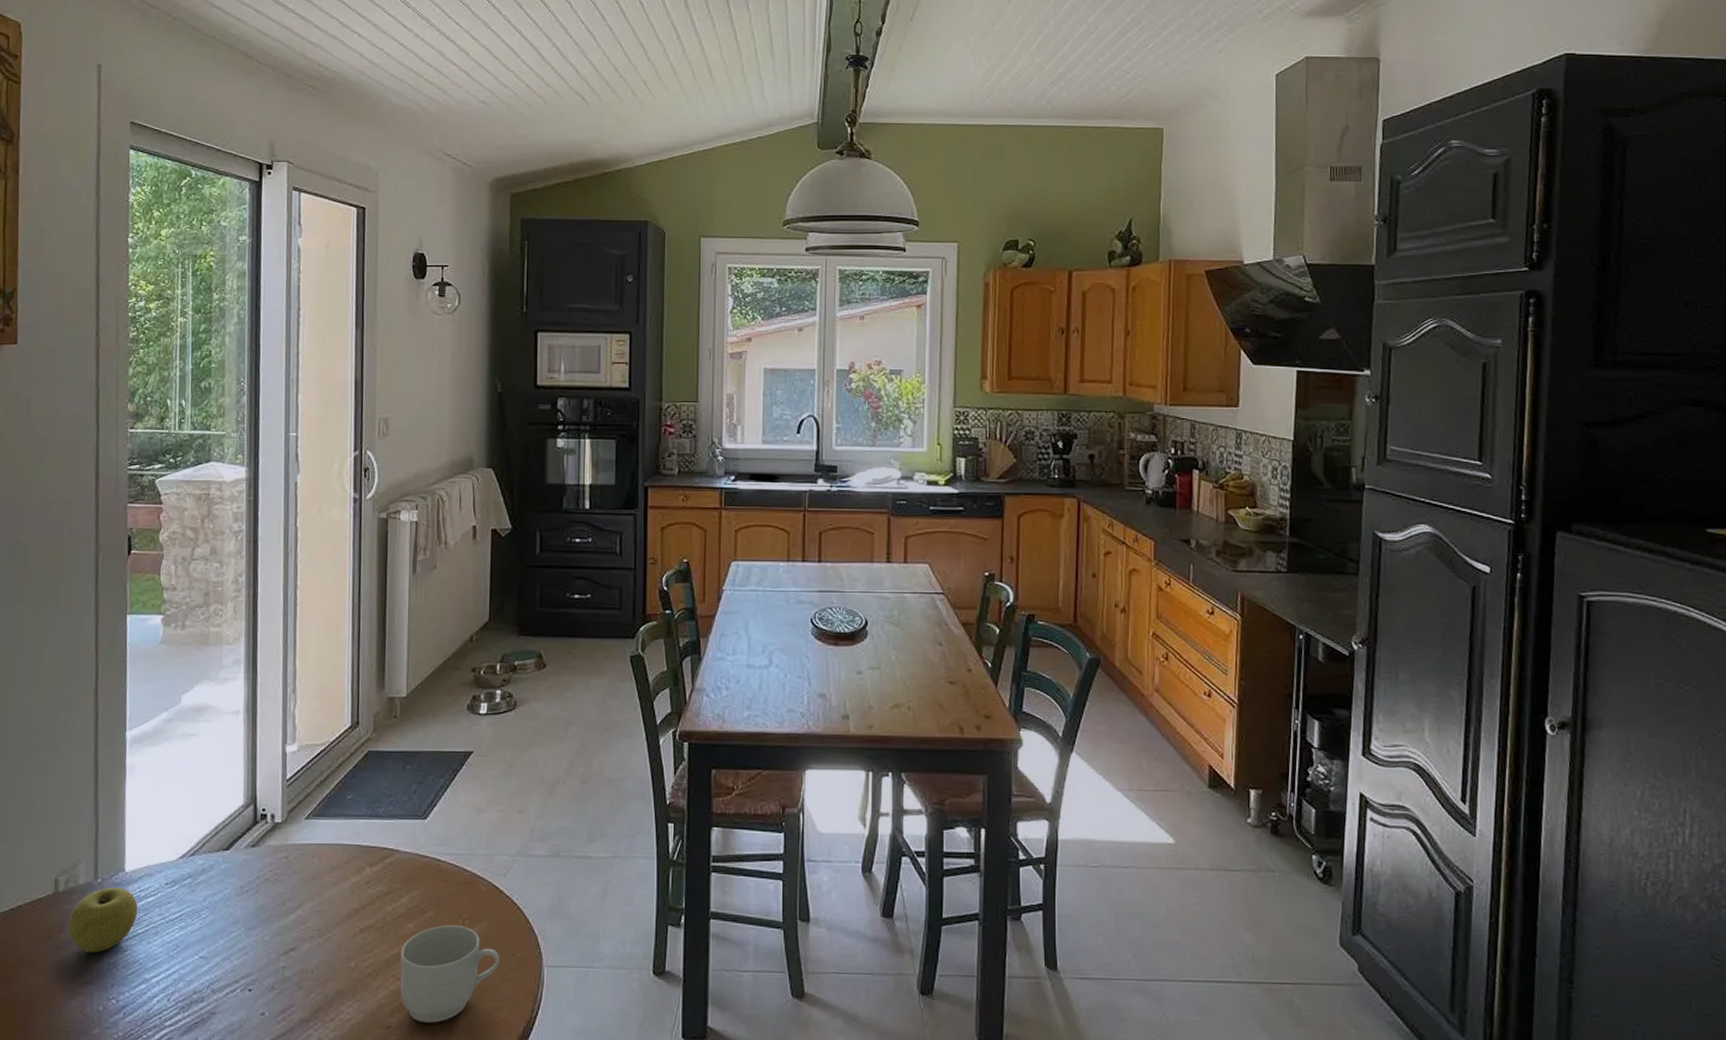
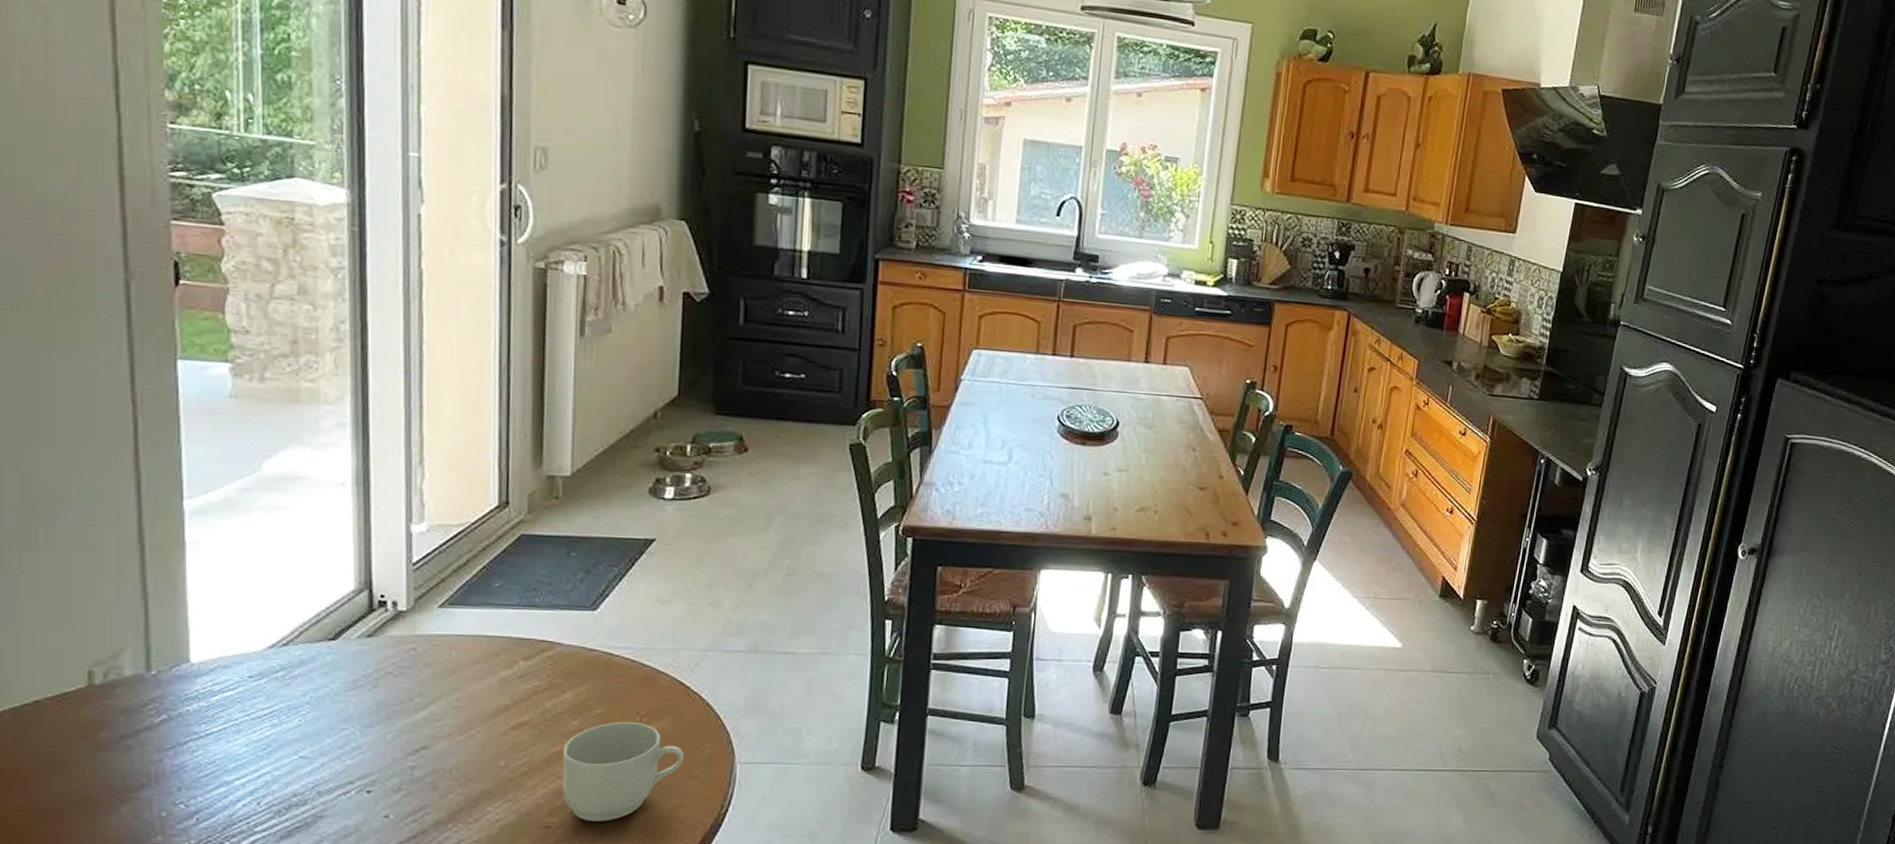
apple: present [68,887,138,953] -> none [112,680,211,754]

